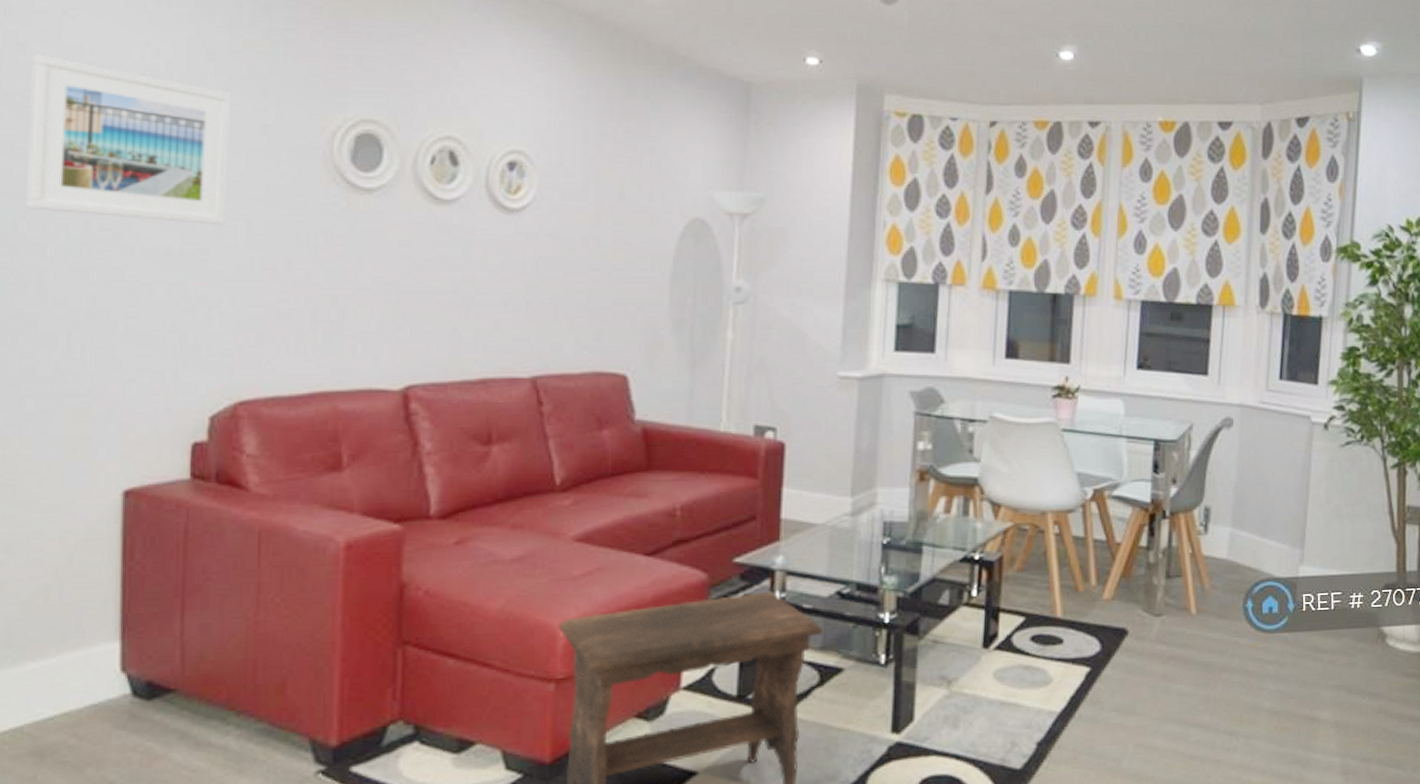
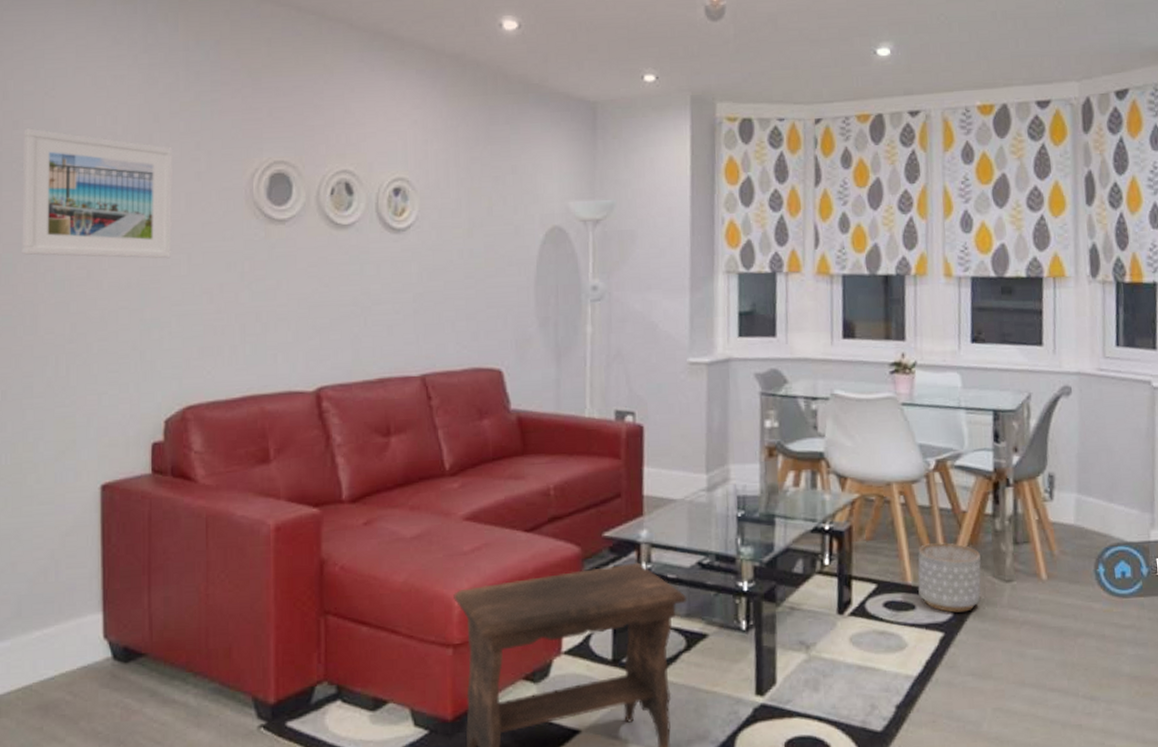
planter: none [1066,575,1132,647] -> present [917,542,981,613]

